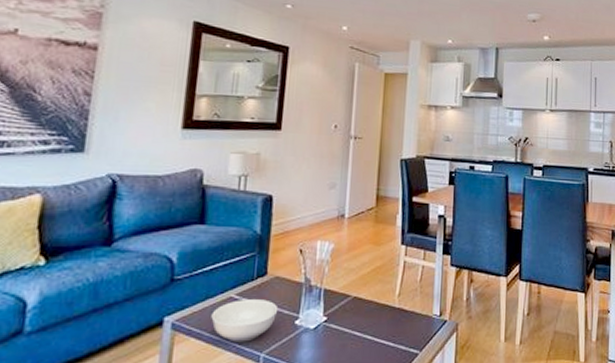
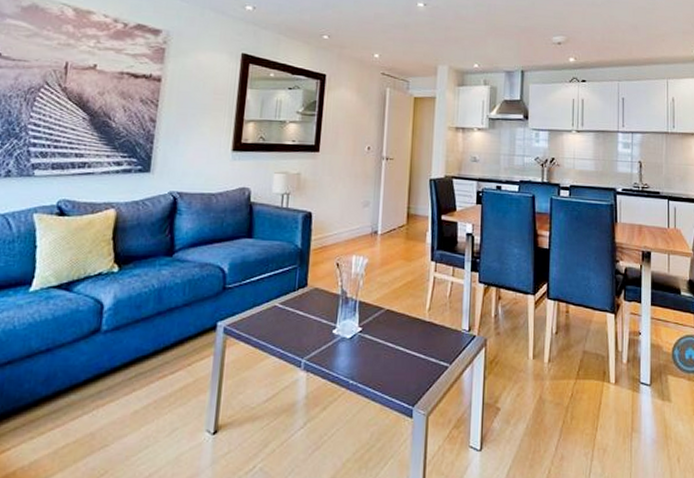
bowl: present [211,298,279,343] -> none [258,307,318,348]

